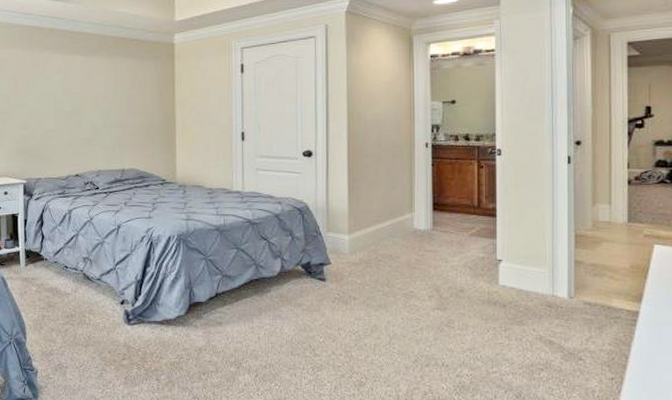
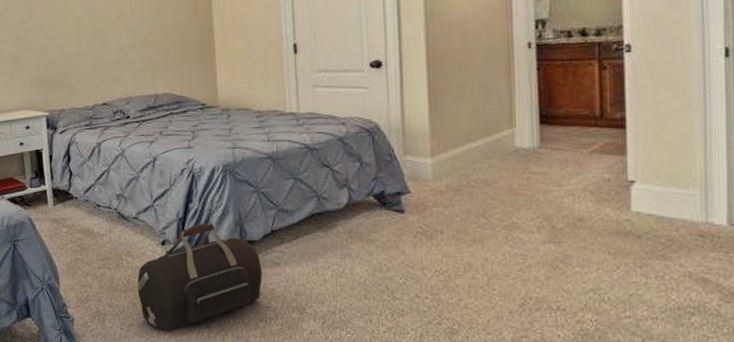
duffel bag: none [97,285,207,384] -> present [137,223,263,332]

